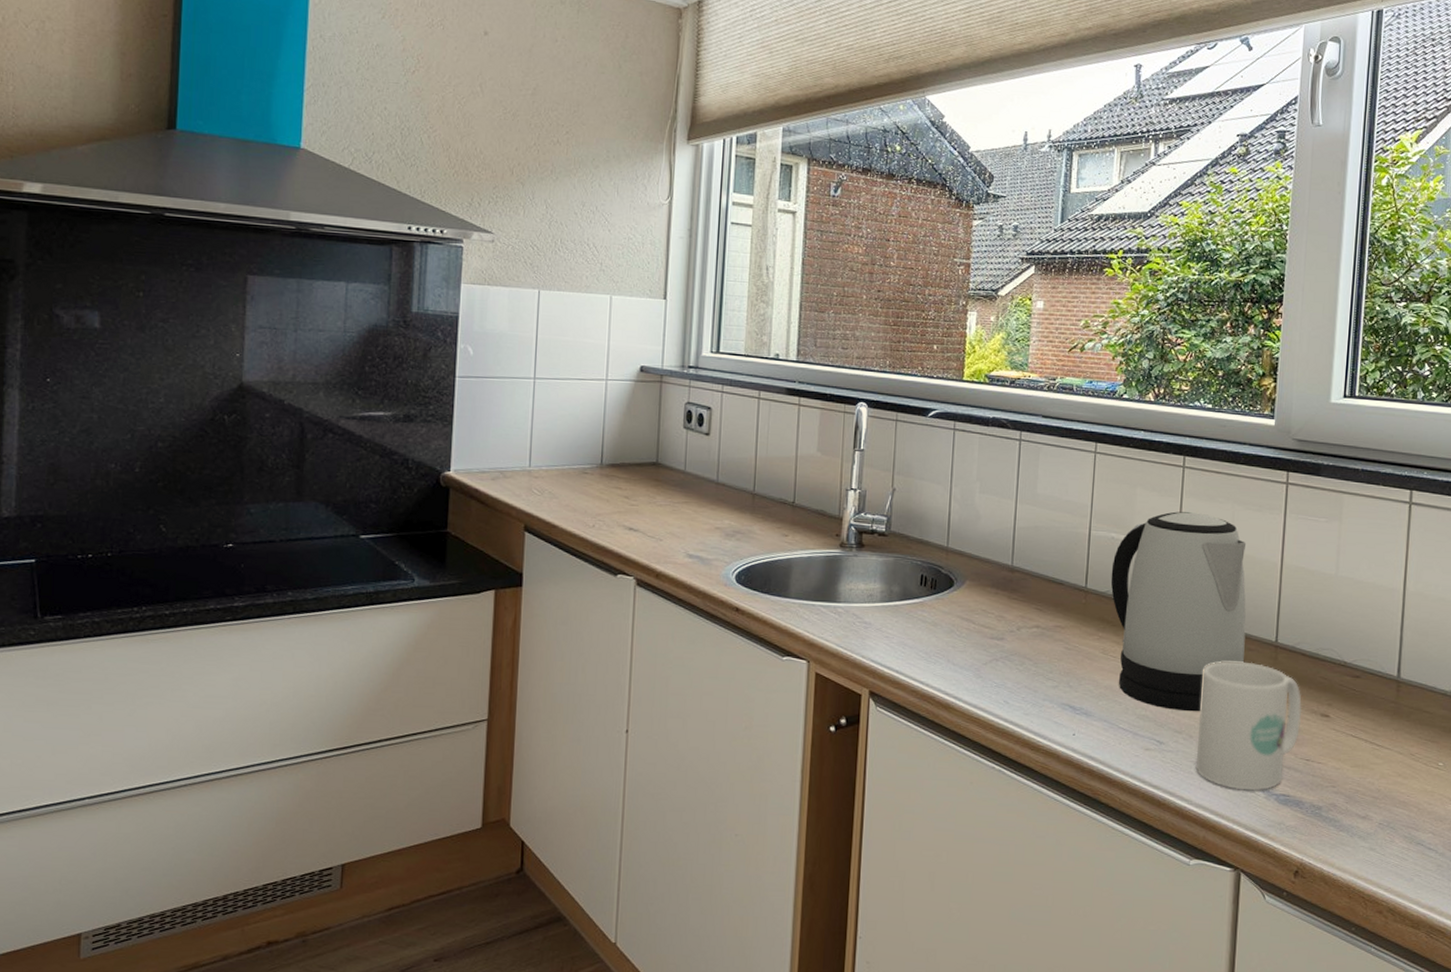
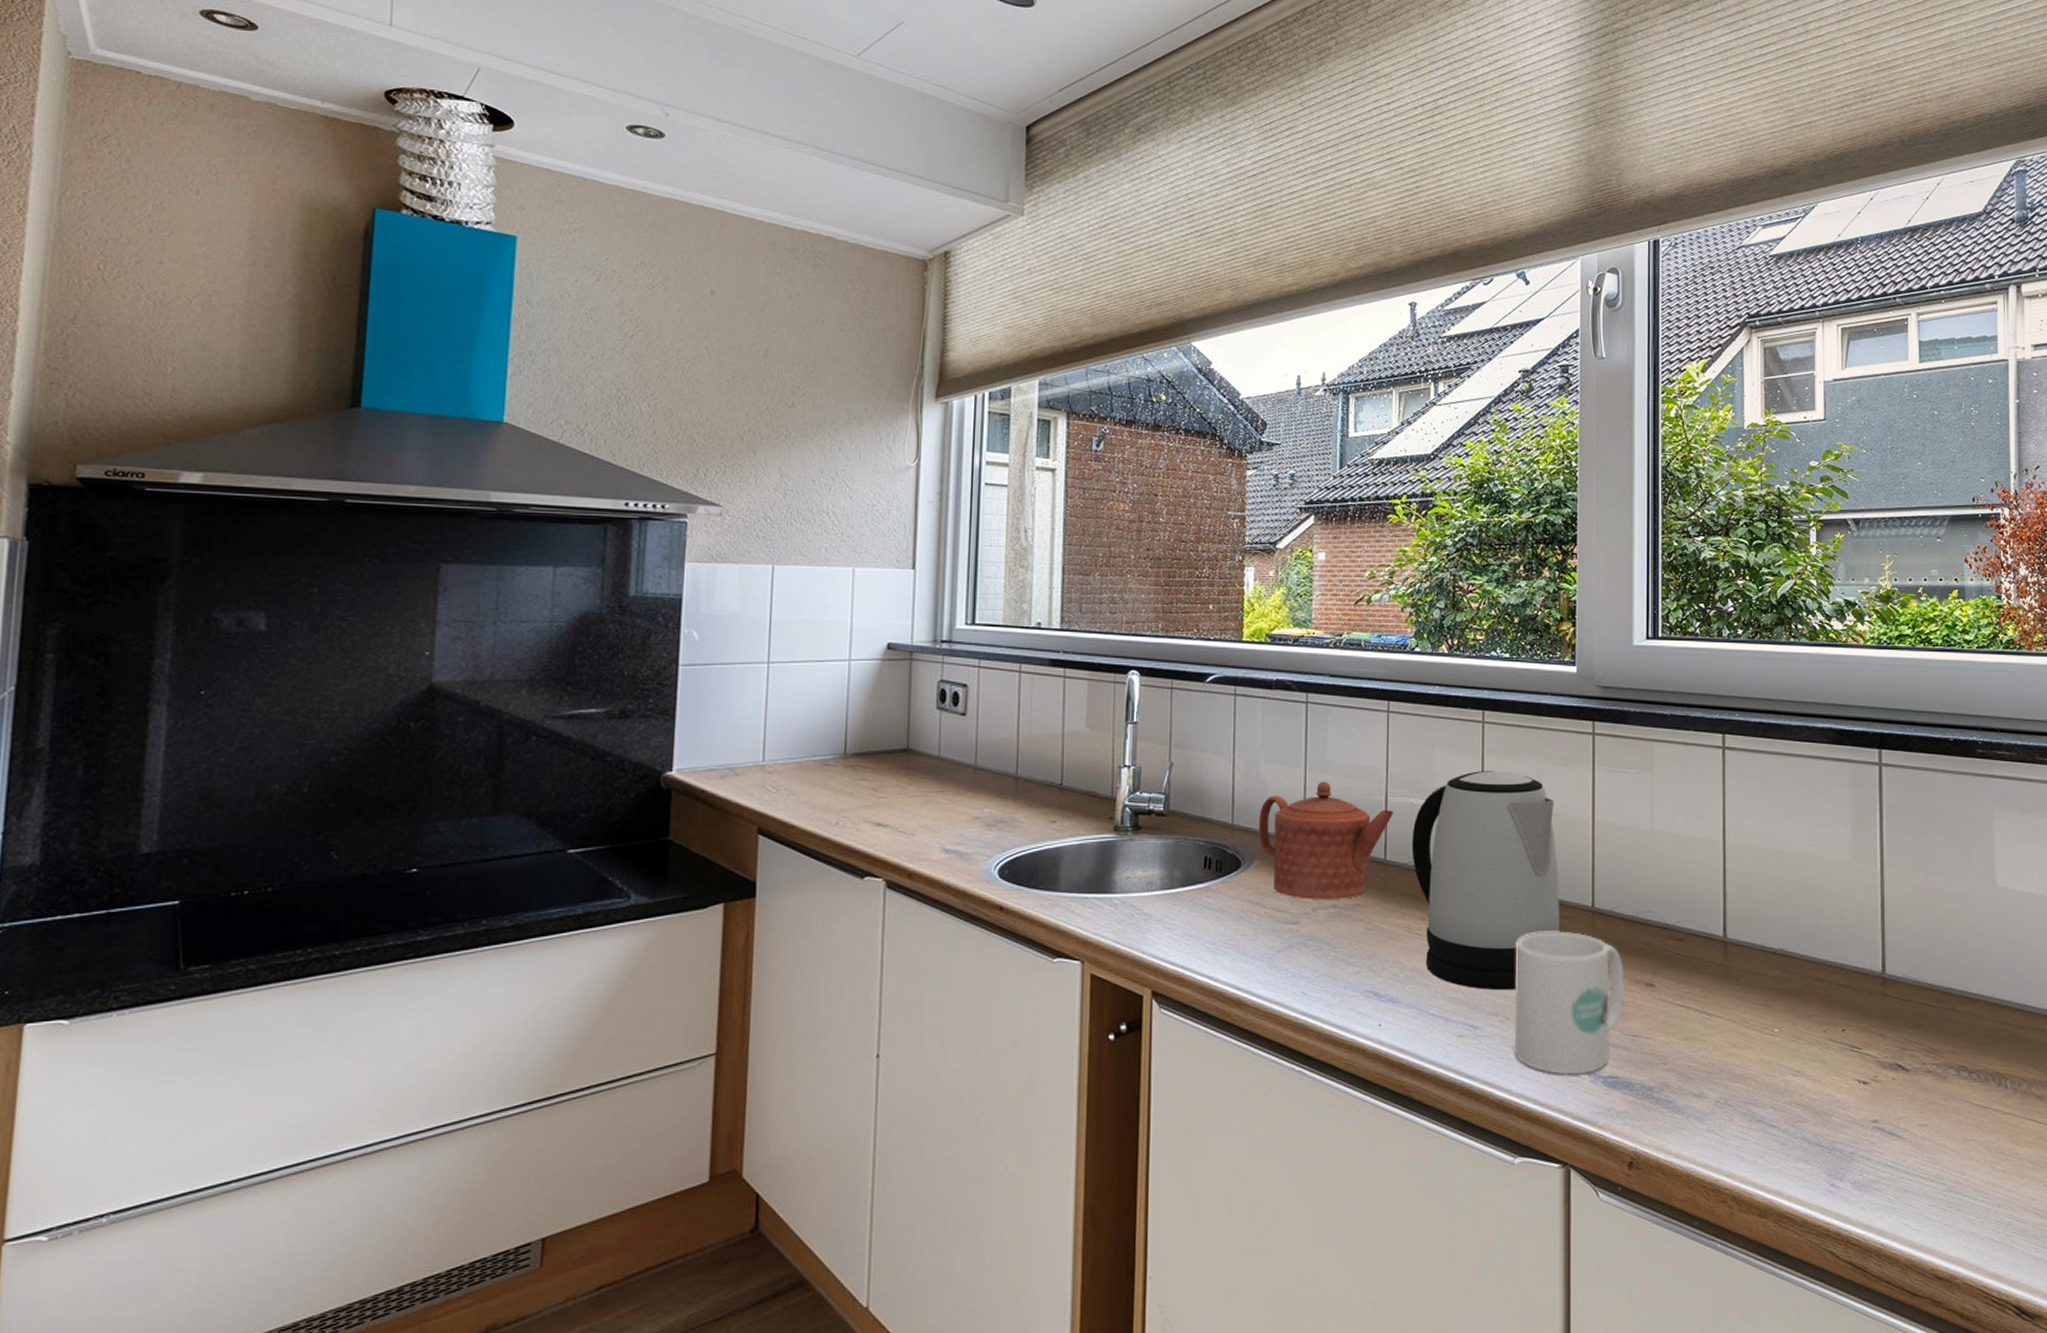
teapot: none [970,512,1096,620] -> present [1258,781,1394,899]

